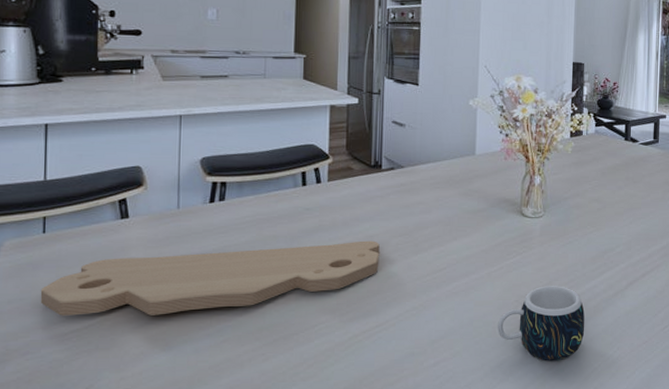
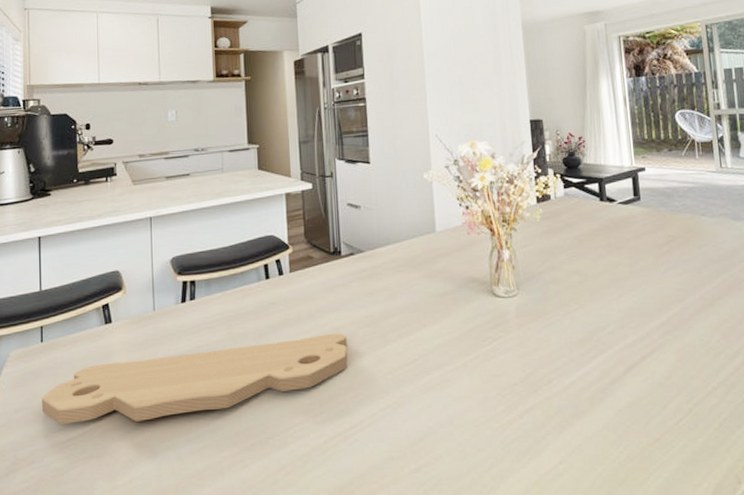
mug: present [498,286,585,362] -> none [481,374,582,465]

